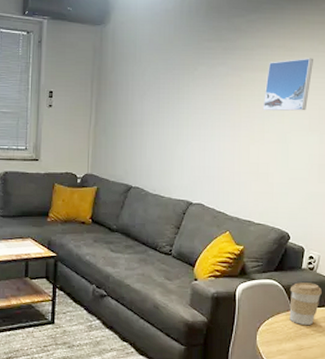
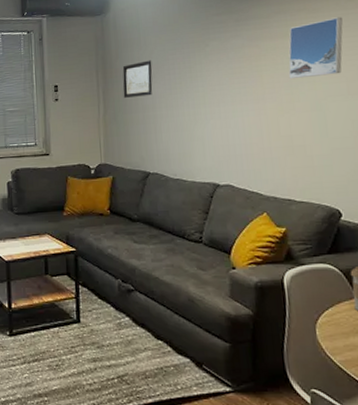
wall art: none [114,77,144,112] -> present [122,60,153,98]

